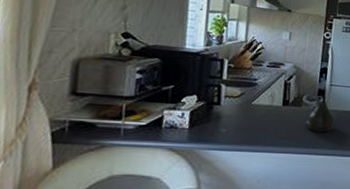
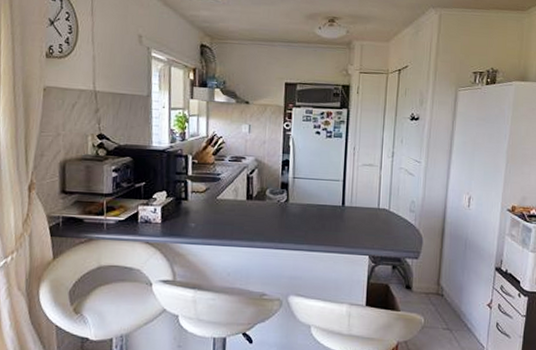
teapot: present [306,97,336,133] -> none [270,190,301,228]

